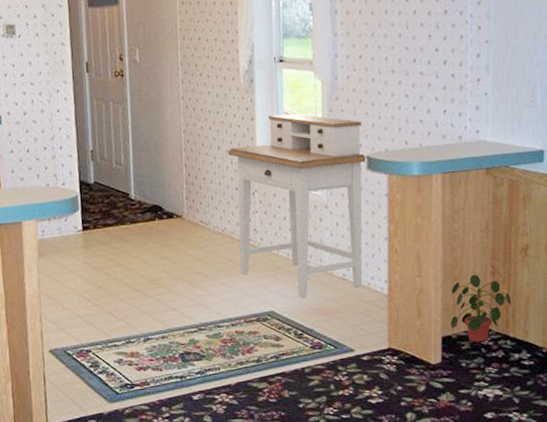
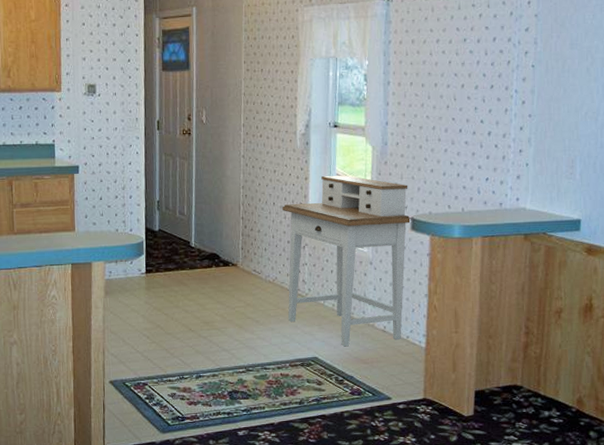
potted plant: present [450,274,512,343] -> none [484,333,544,398]

